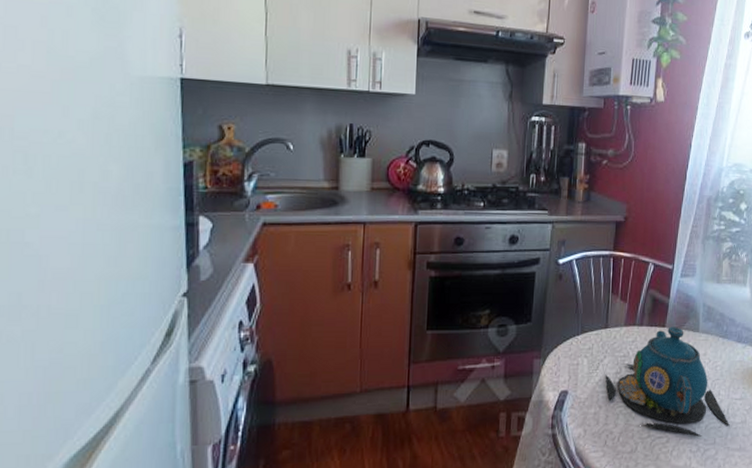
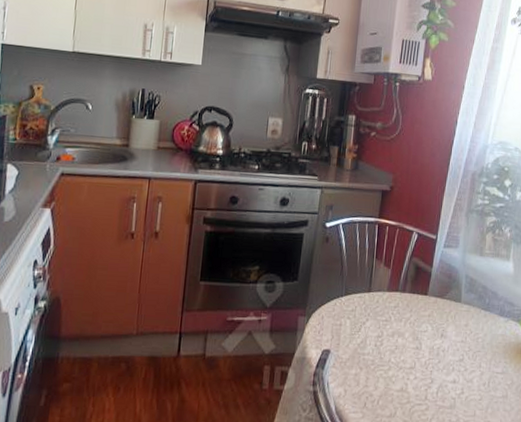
teapot: present [605,326,730,437] -> none [366,295,491,407]

